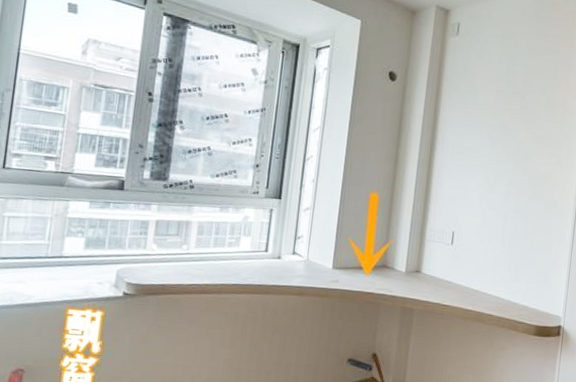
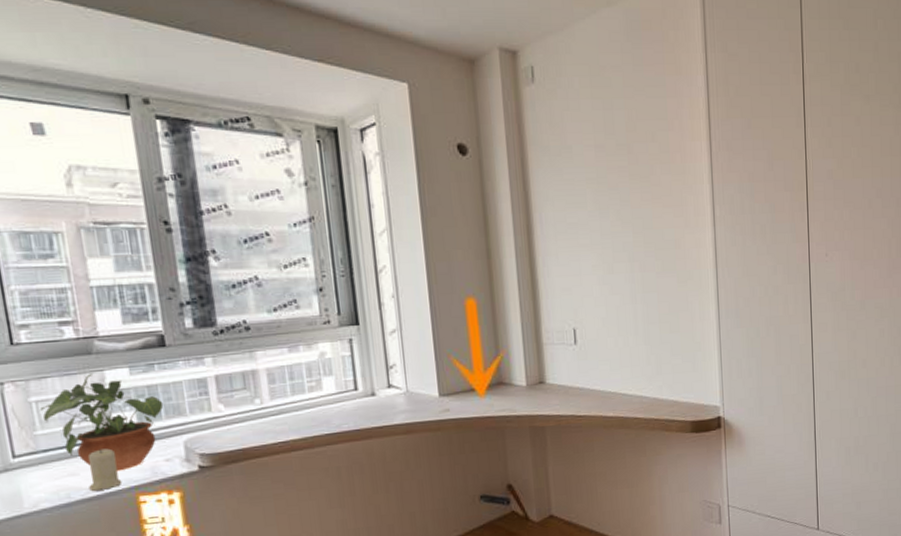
potted plant: none [9,201,109,285] -> present [39,373,164,470]
candle: none [30,264,59,299] -> present [87,448,122,491]

